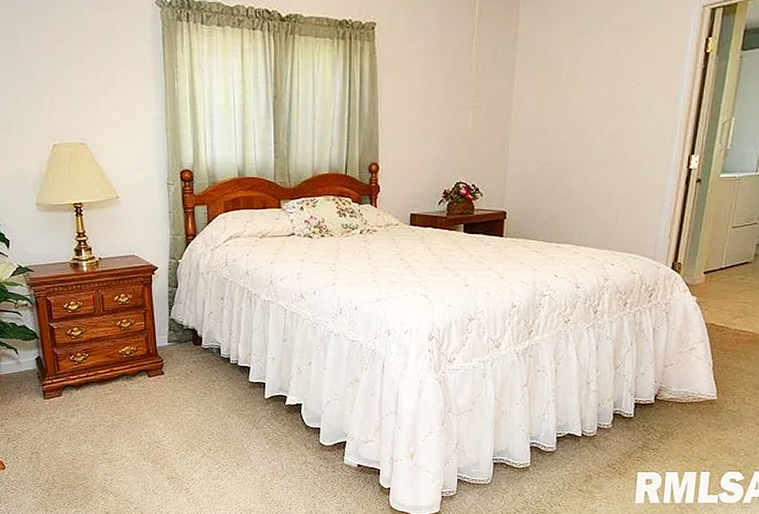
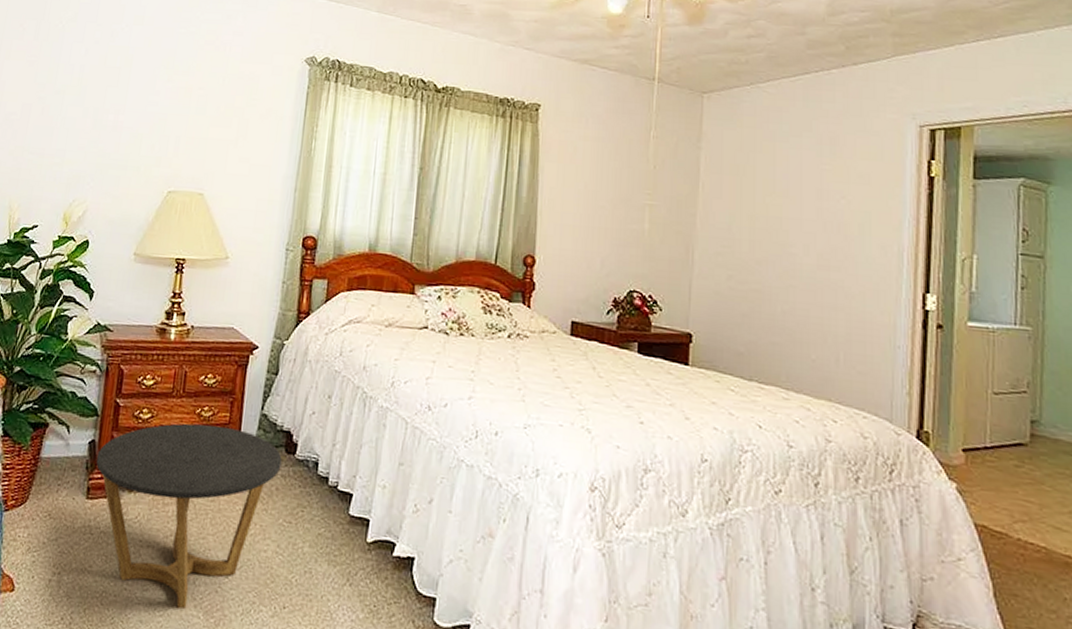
side table: none [44,332,192,462] -> present [96,423,282,609]

